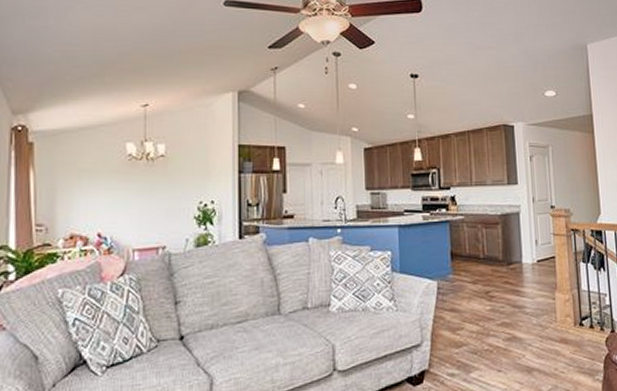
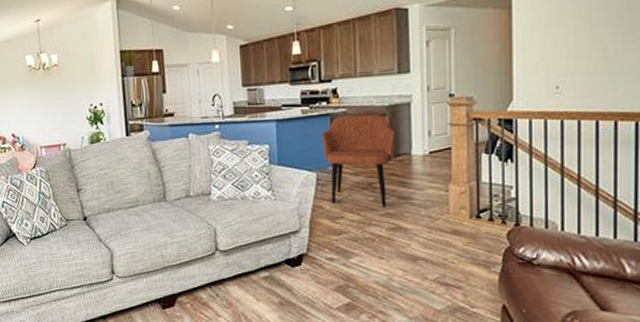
armchair: none [442,222,508,317] -> present [322,114,396,207]

